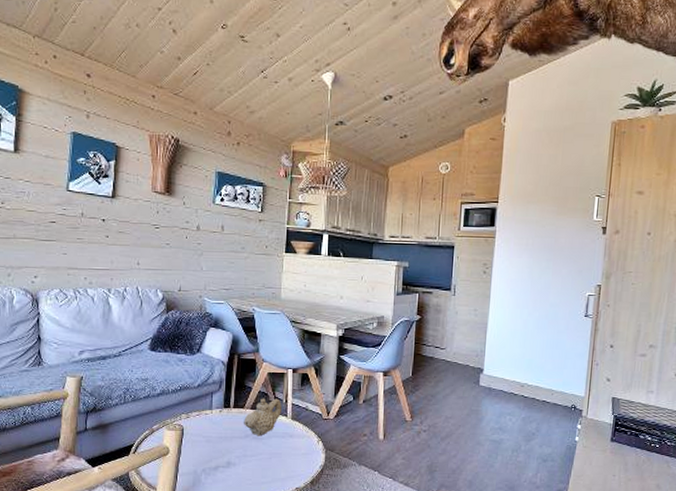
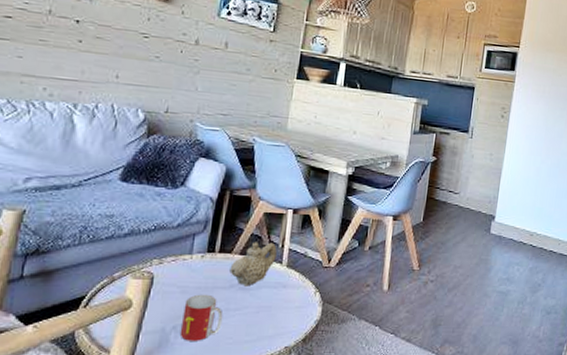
mug: none [208,443,242,482] -> present [179,294,223,341]

